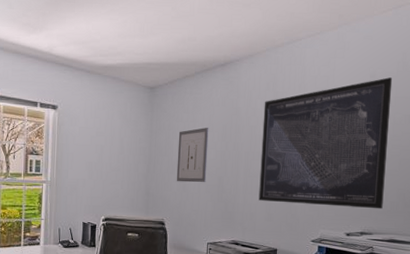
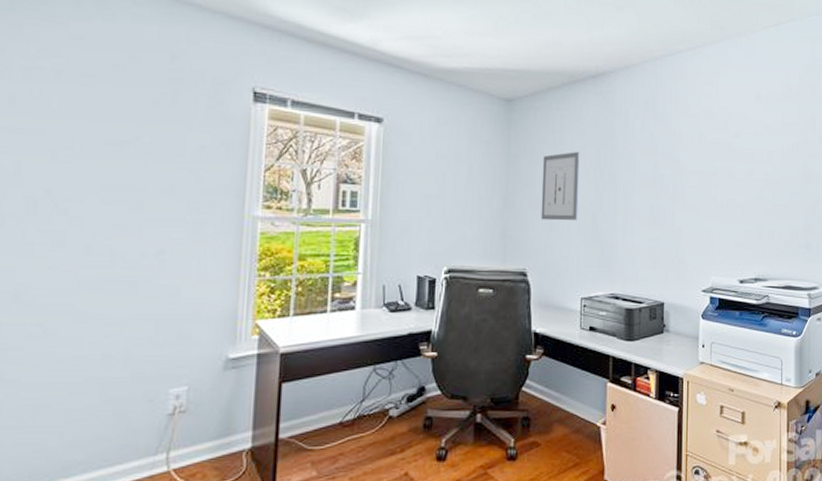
wall art: present [258,77,393,209] -> none [640,100,778,251]

